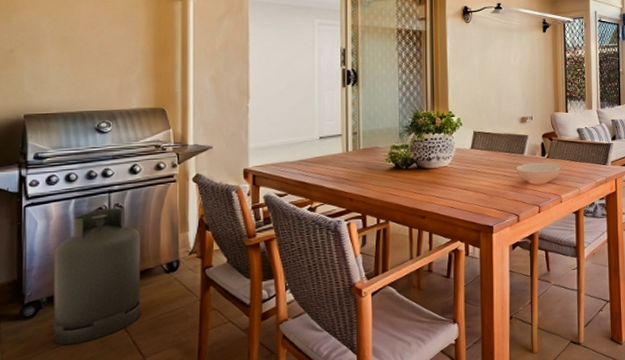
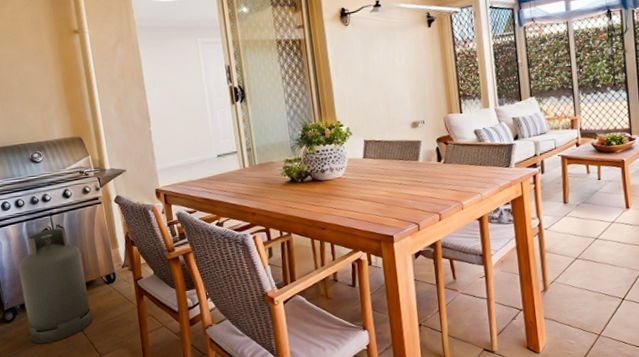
bowl: present [516,162,561,185] -> none [411,167,460,192]

